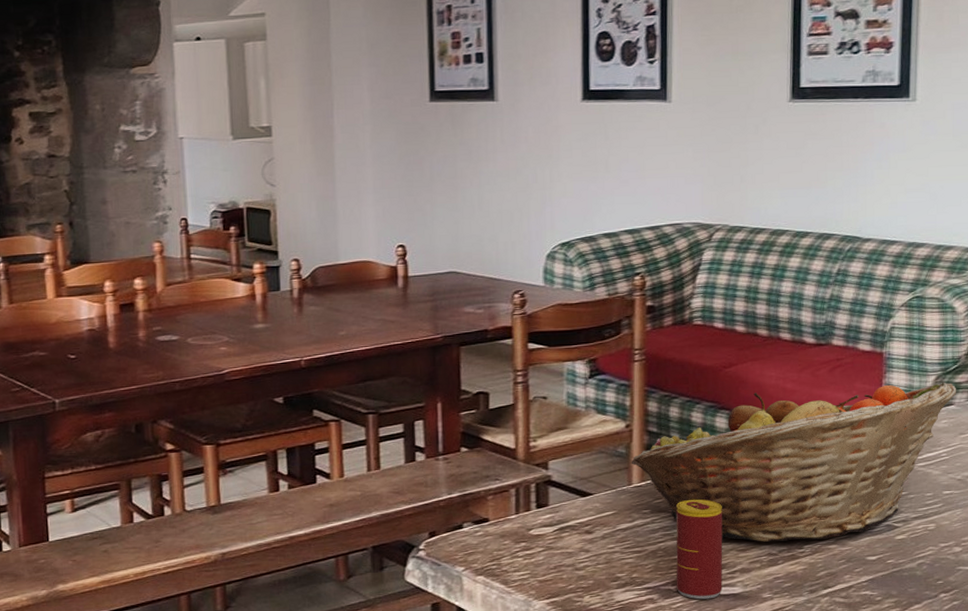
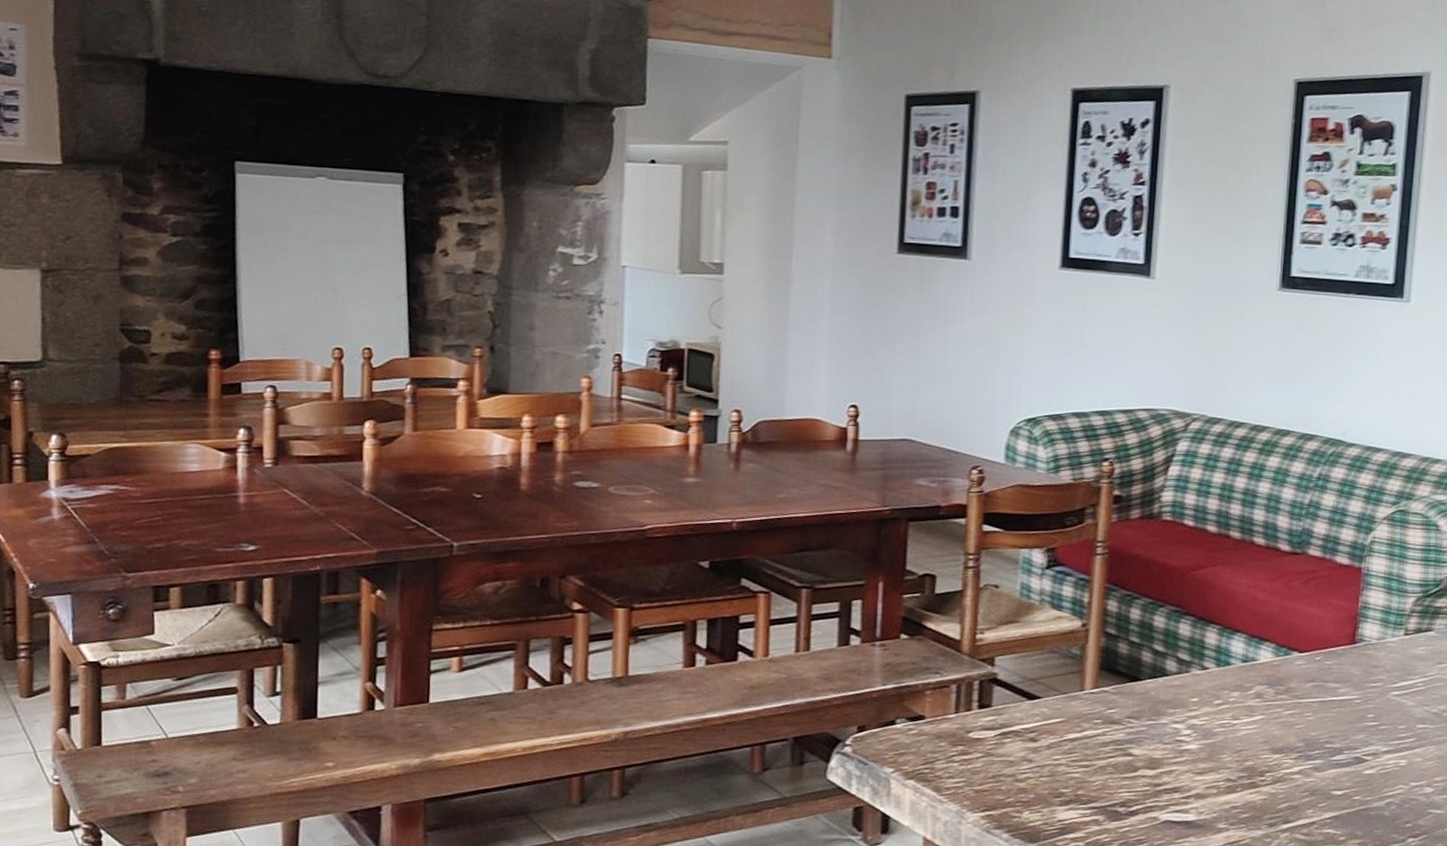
fruit basket: present [631,382,957,542] -> none [1085,600,1437,768]
beverage can: present [676,499,723,600] -> none [1125,712,1180,825]

